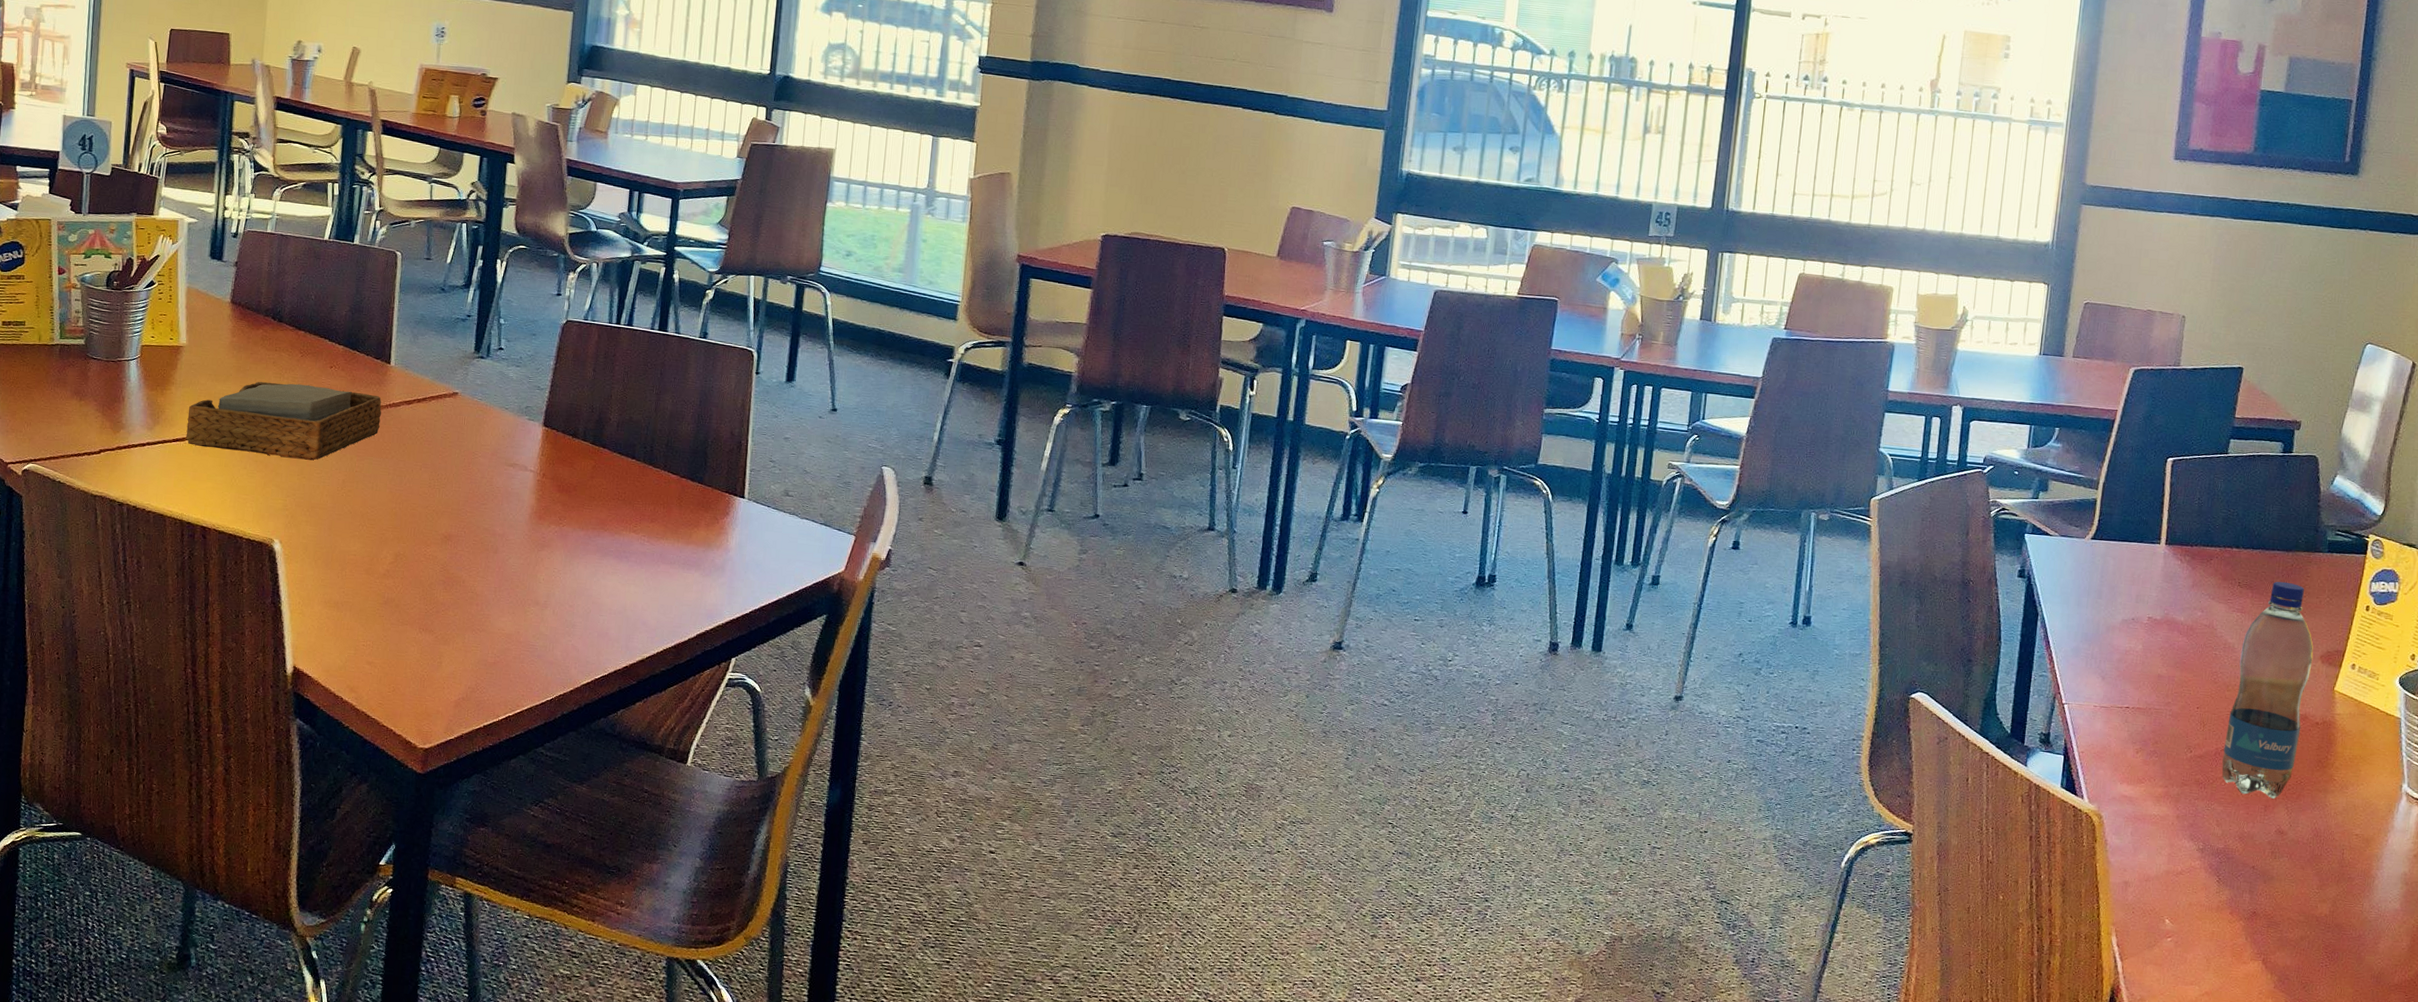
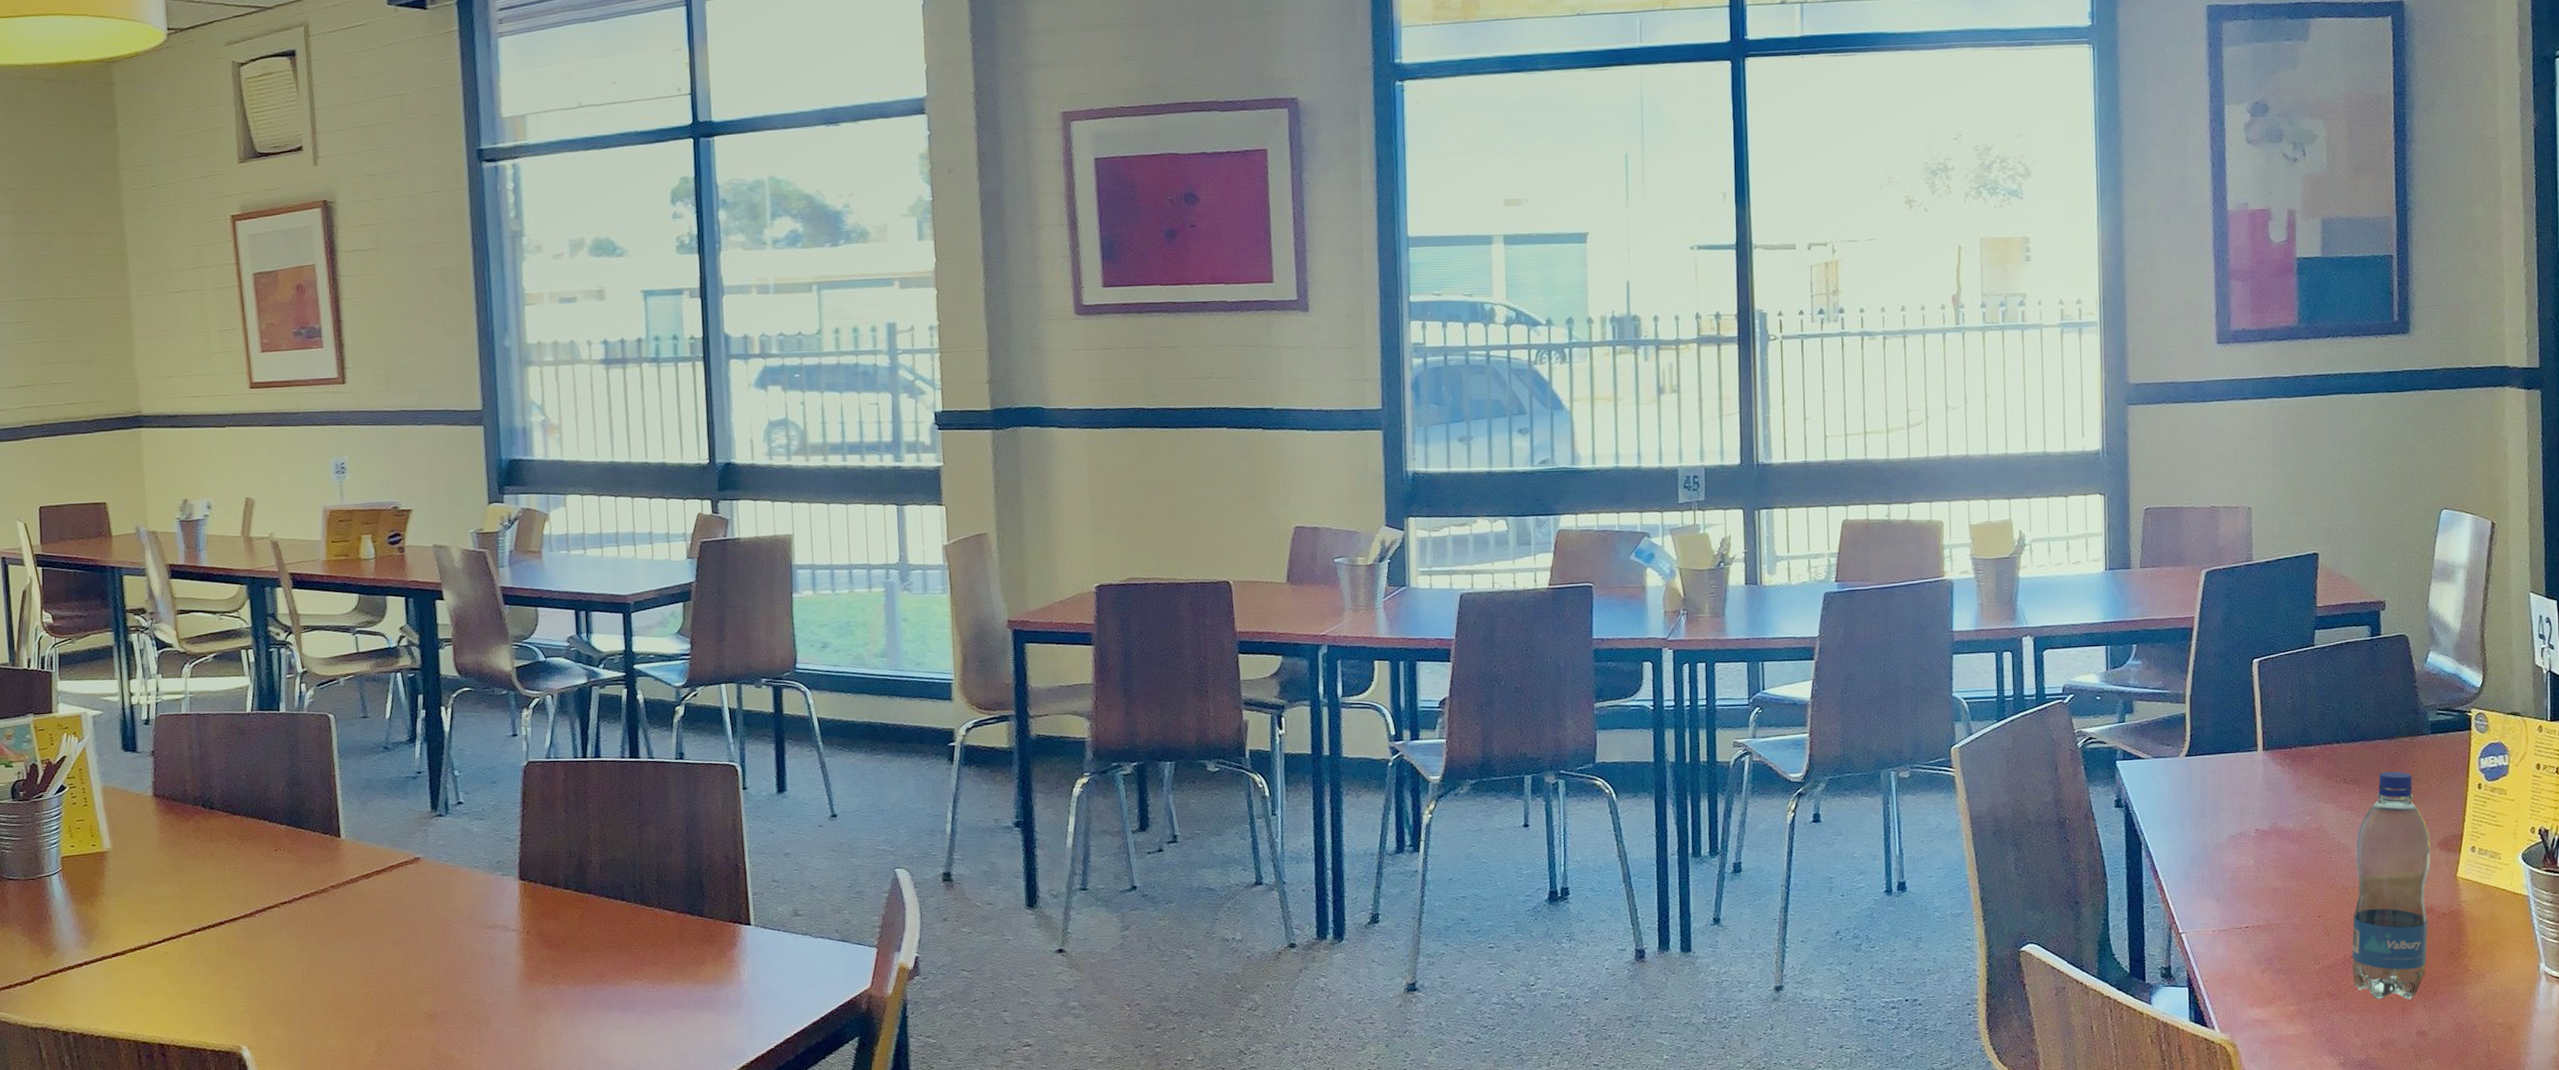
napkin holder: present [186,381,381,461] -> none [124,873,340,958]

